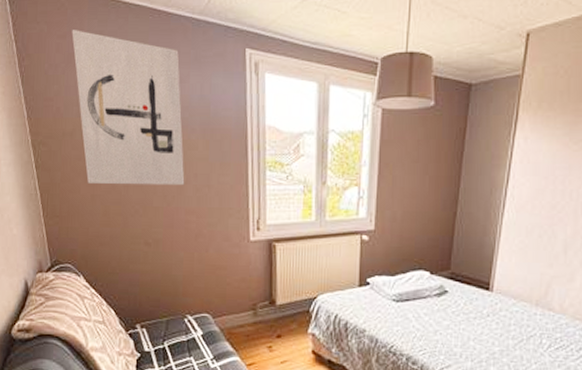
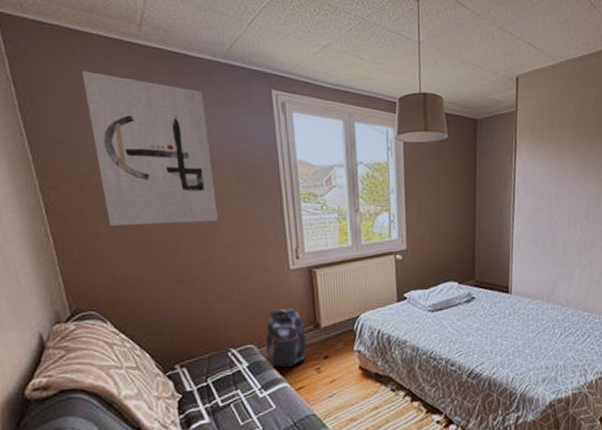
backpack: none [219,280,261,342] -> present [265,307,307,368]

